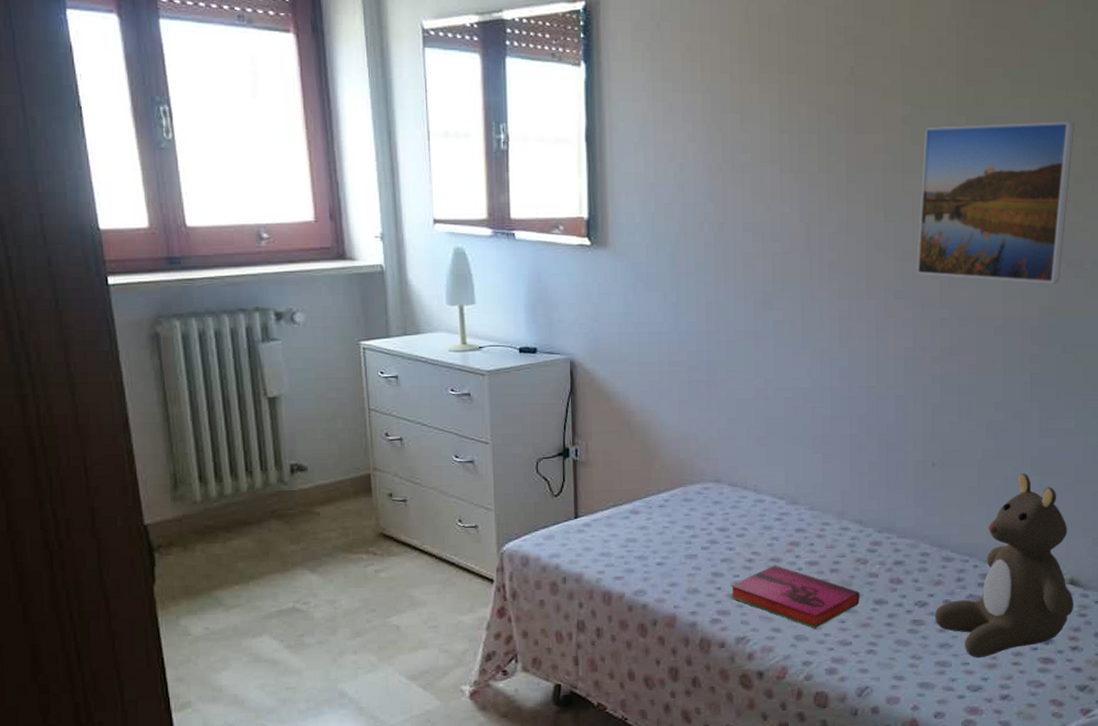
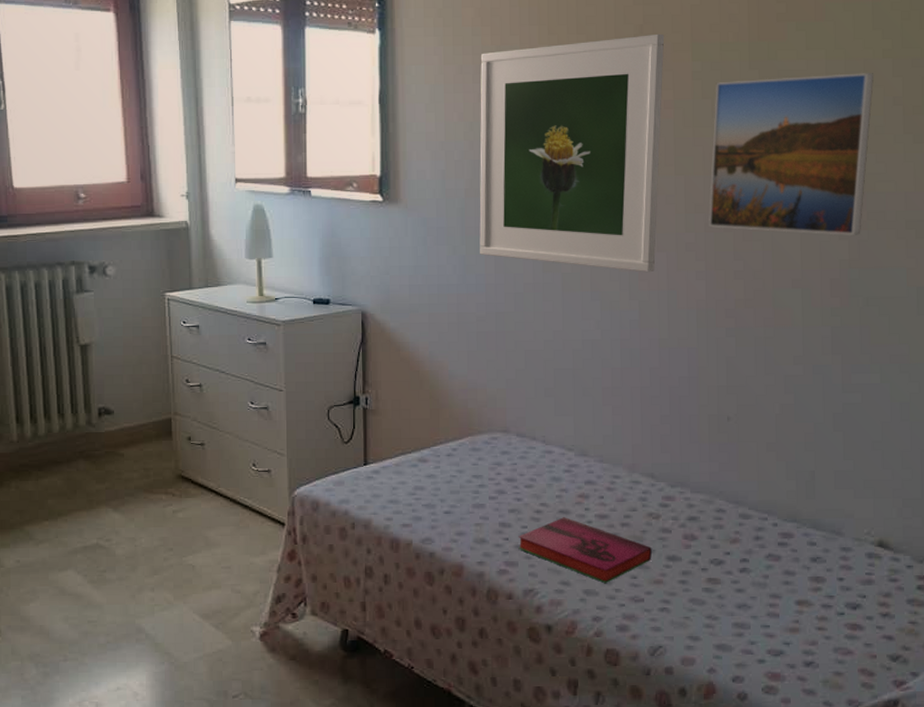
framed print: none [690,75,875,320] -> present [479,33,665,273]
teddy bear: present [935,473,1074,659] -> none [731,429,883,622]

